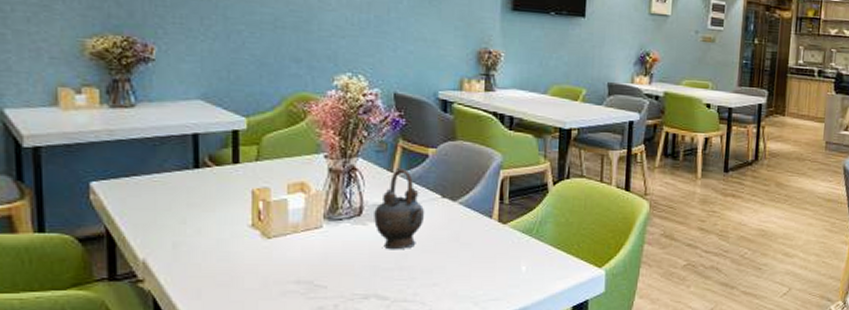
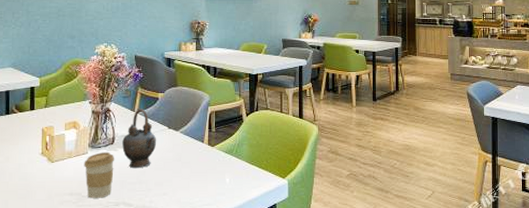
coffee cup: none [316,226,364,289] -> present [83,152,115,199]

